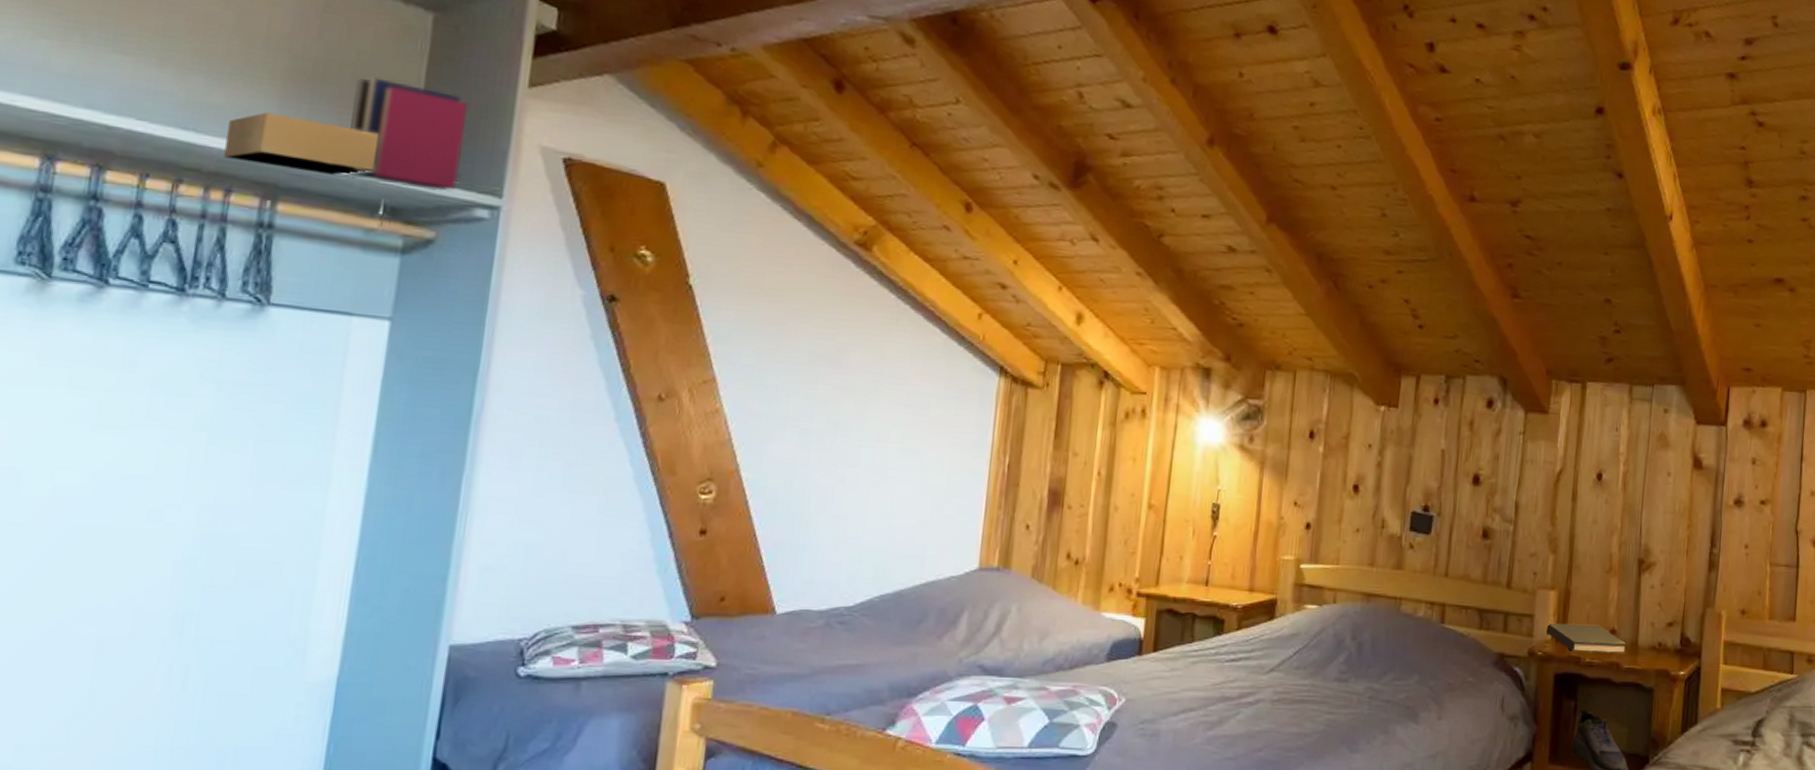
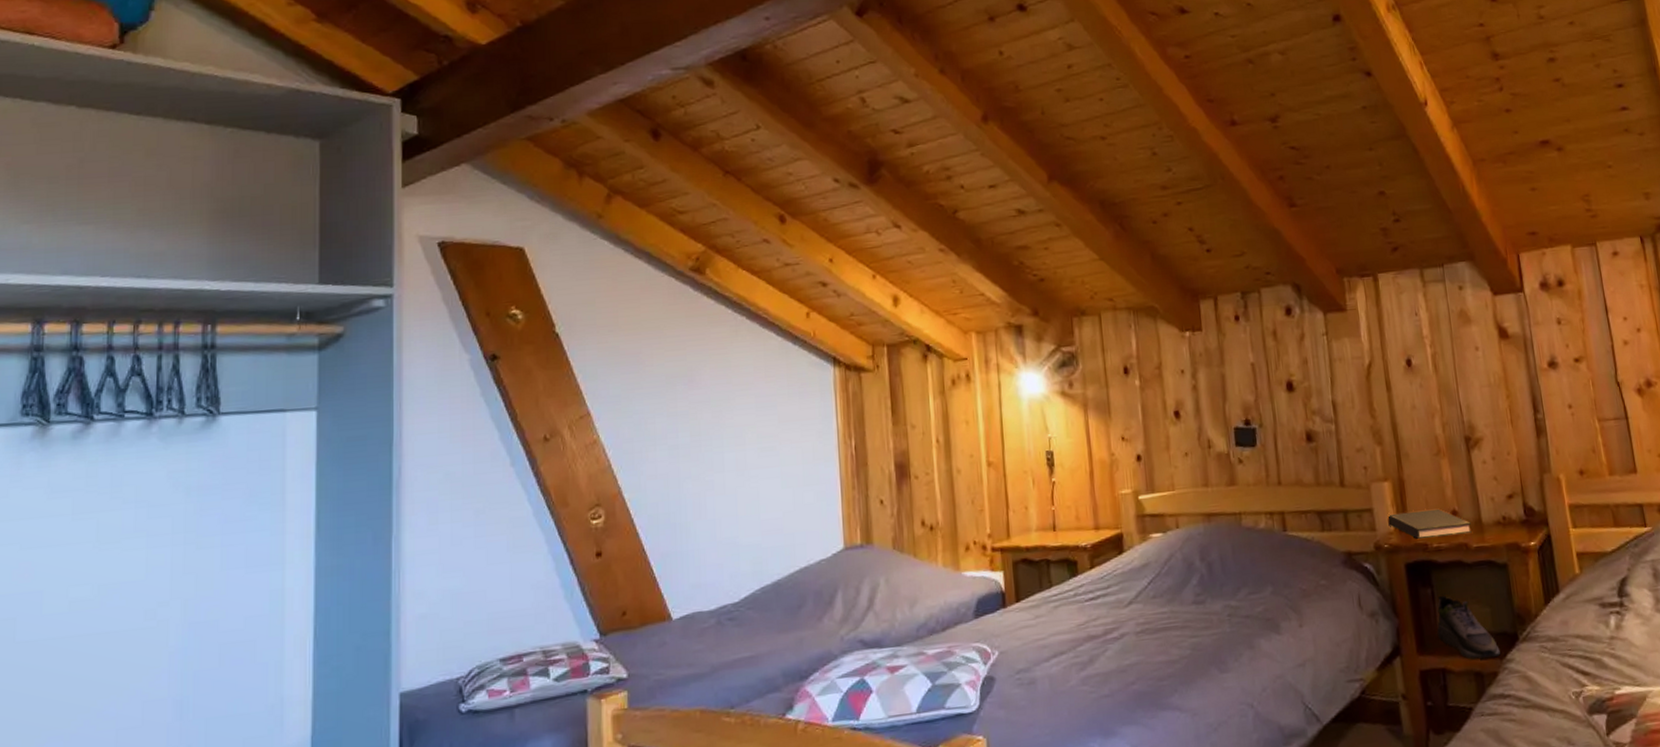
box: present [222,112,380,175] -> none [169,250,289,296]
books: present [344,77,468,191] -> none [265,203,357,293]

